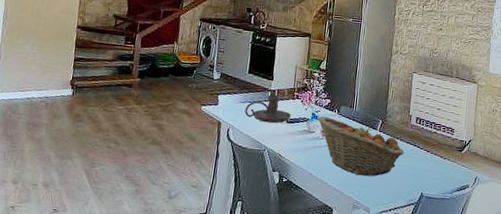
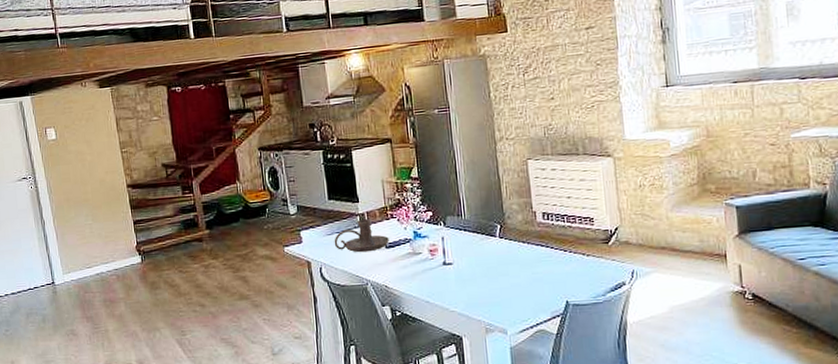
fruit basket: present [317,116,404,176] -> none [421,232,536,294]

